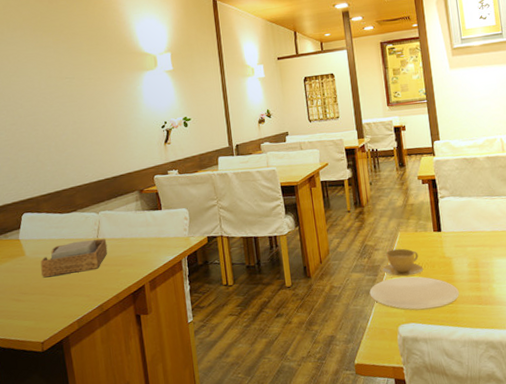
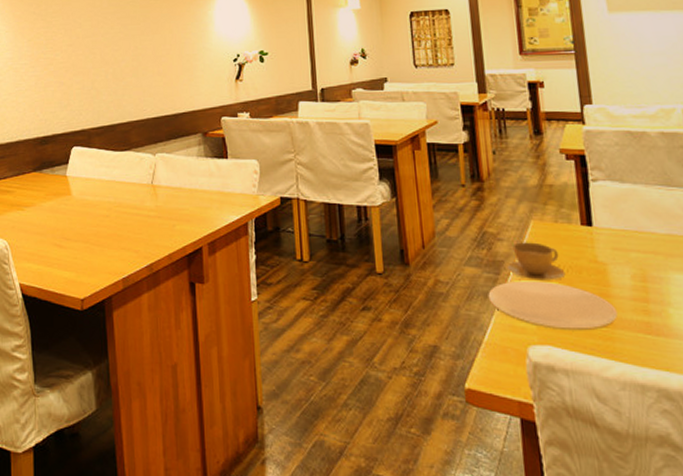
napkin holder: present [40,238,108,278] -> none [87,185,163,224]

